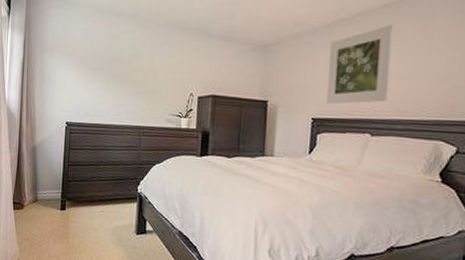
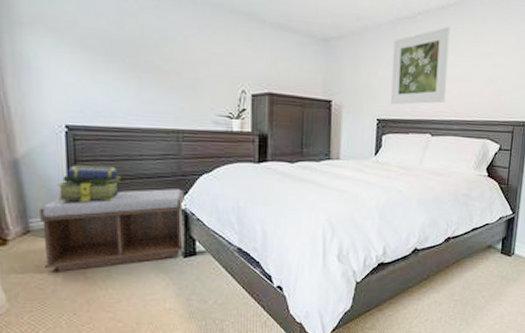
bench: none [44,174,141,235] -> present [40,189,185,272]
stack of books: none [56,152,97,182] -> present [57,165,120,202]

